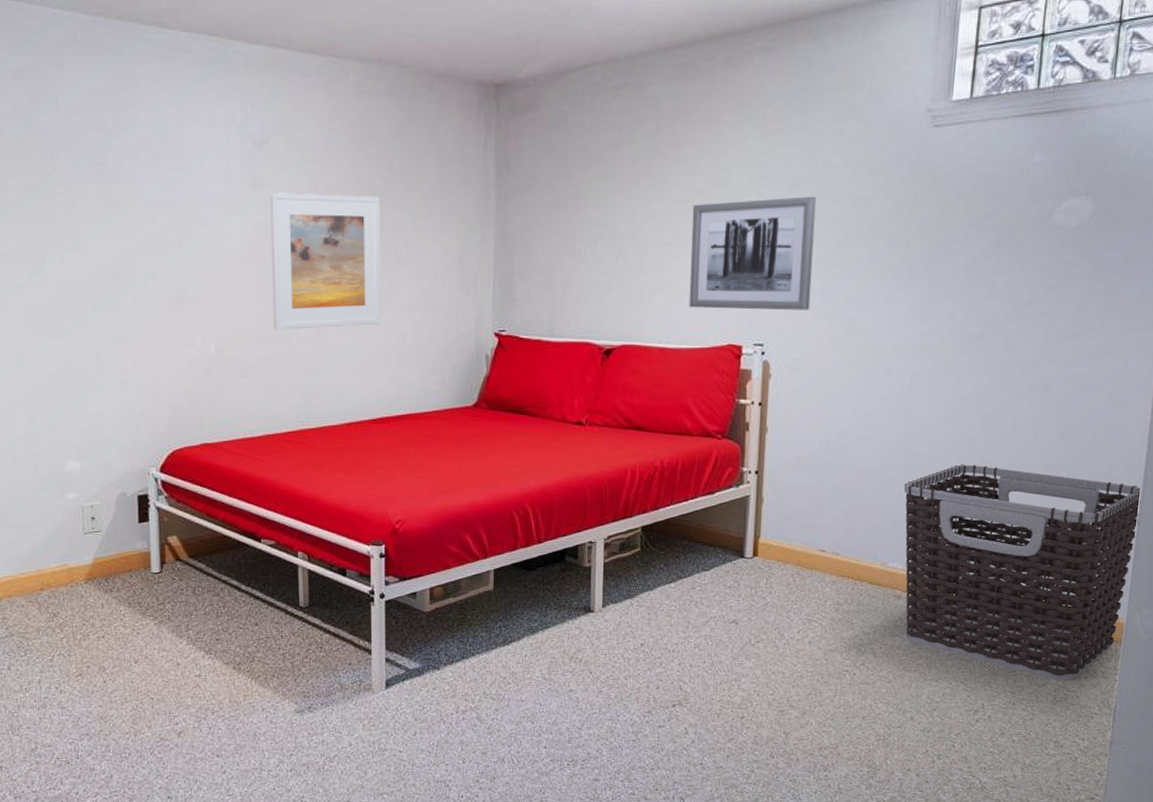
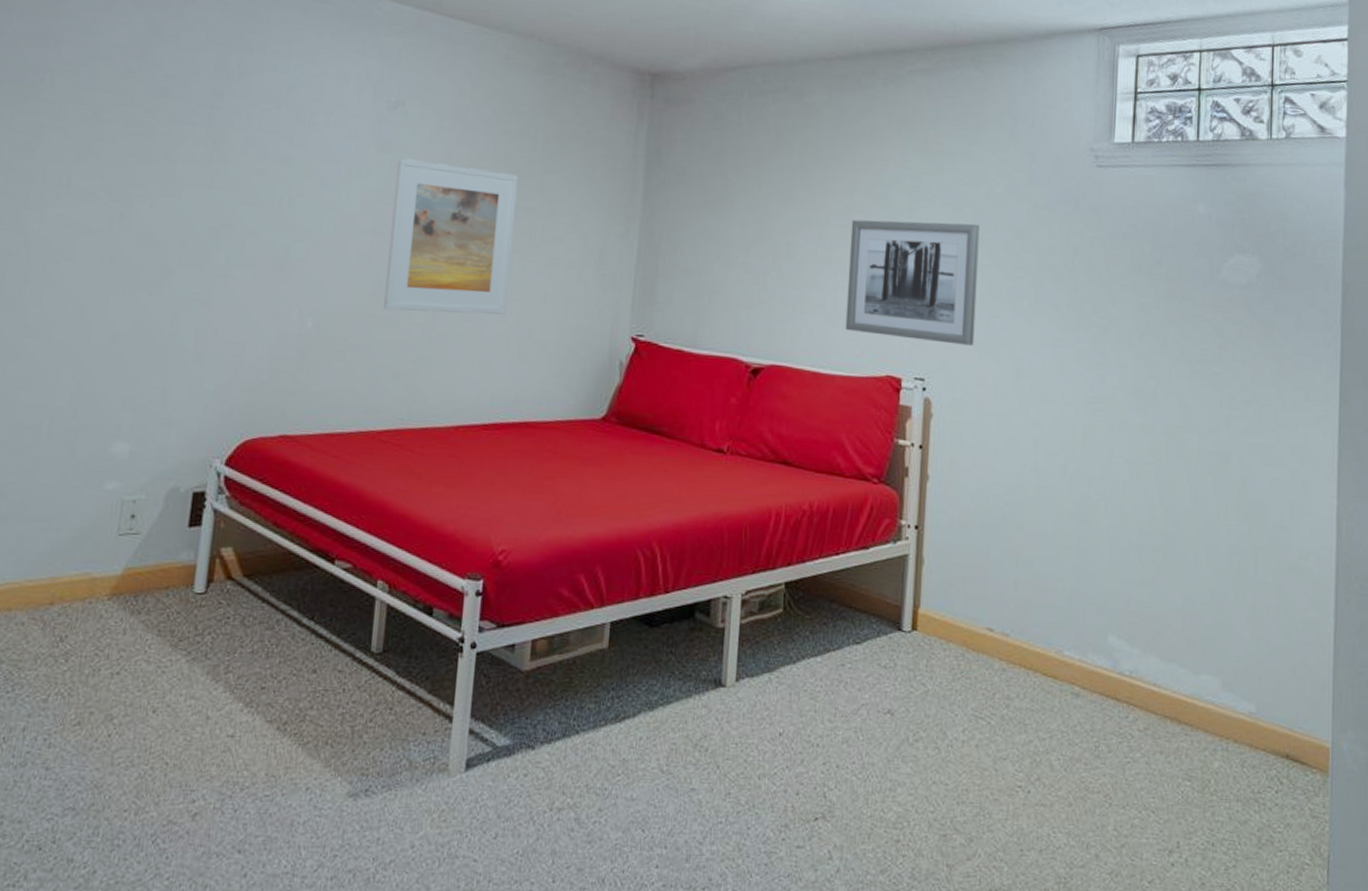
clothes hamper: present [904,464,1141,681] -> none [1080,537,1335,819]

